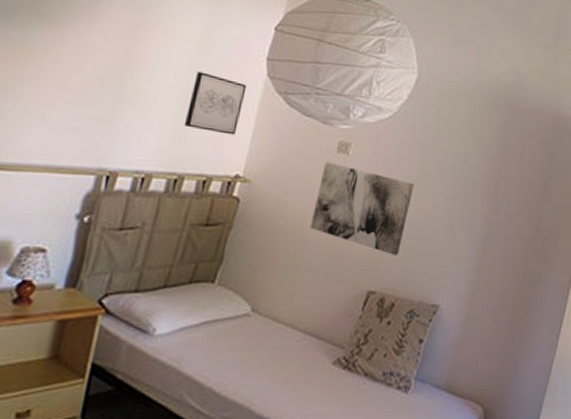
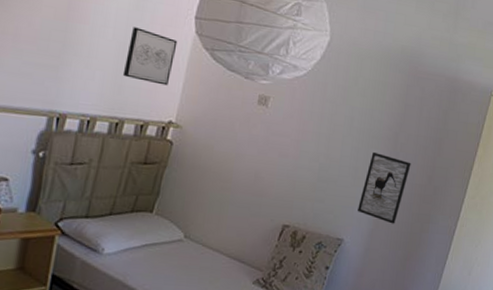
wall art: present [310,162,414,255] -> none [233,112,325,196]
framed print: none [455,201,515,285] -> present [358,151,411,224]

